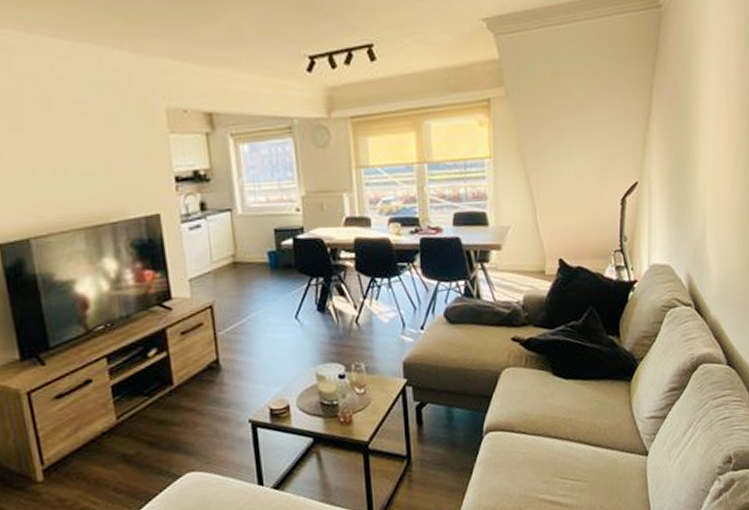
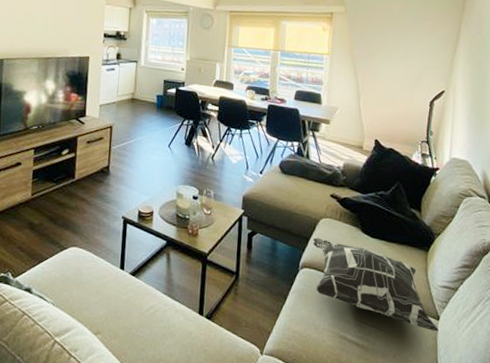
decorative pillow: none [496,393,648,469] -> present [313,238,439,332]

